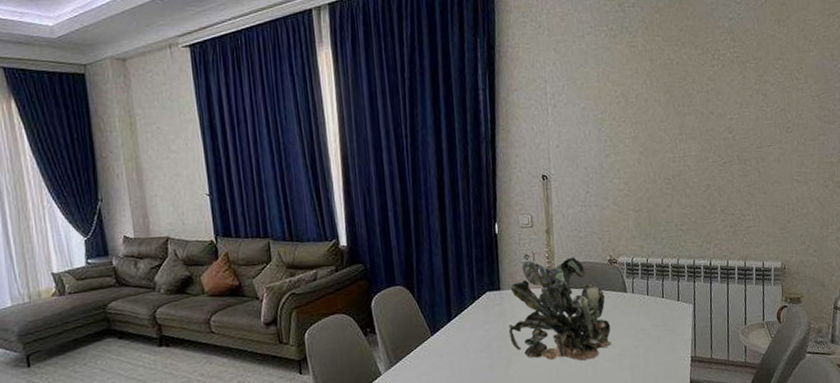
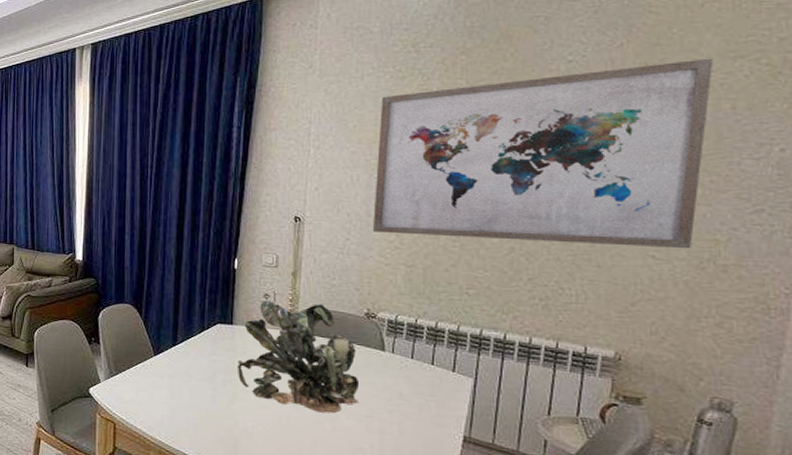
wall art: none [600,15,819,183] -> present [372,58,714,249]

